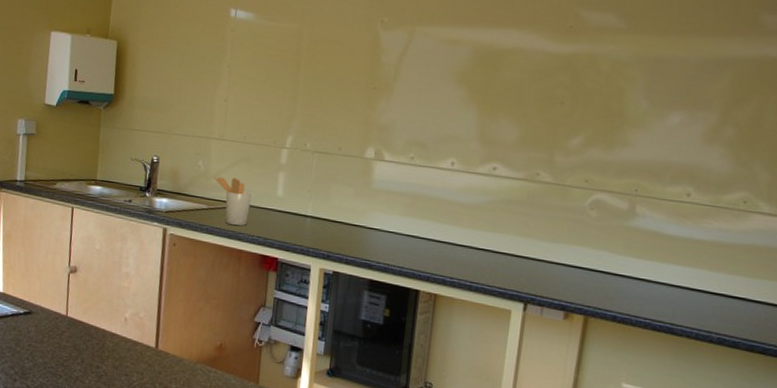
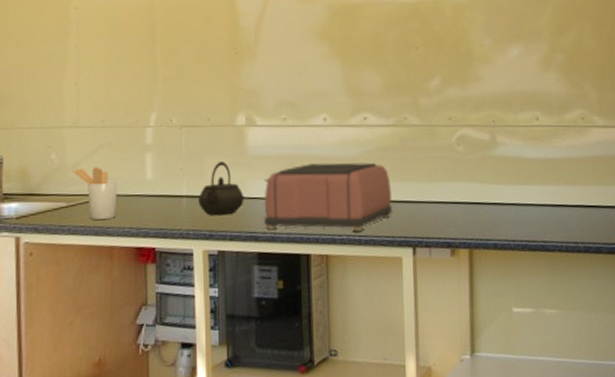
kettle: none [321,190,364,240] -> present [198,162,244,216]
toaster: none [379,204,511,278] -> present [264,162,392,232]

